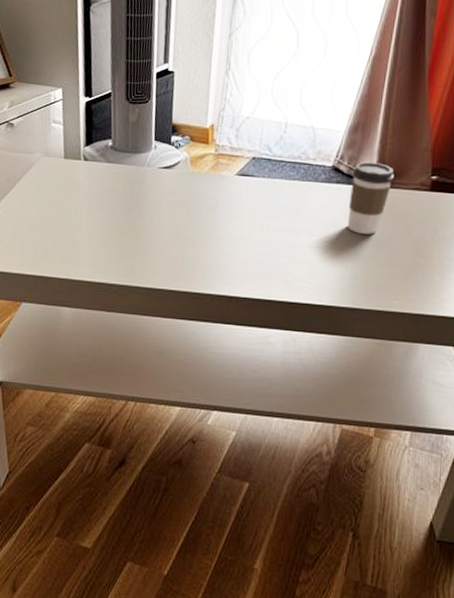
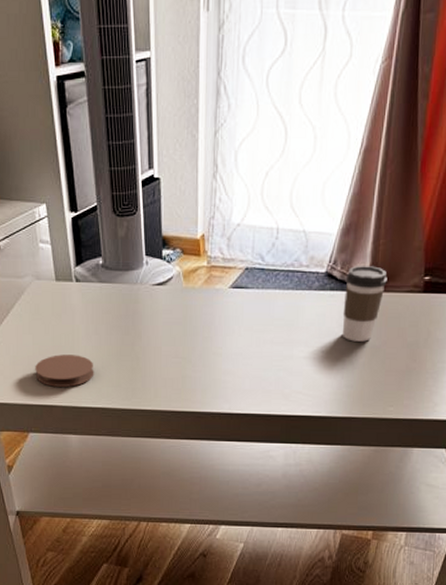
coaster: none [35,228,94,260] -> present [35,354,94,387]

